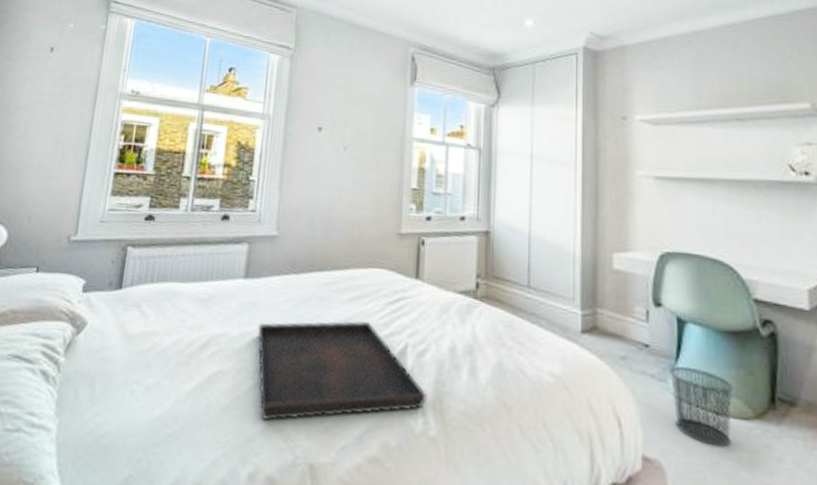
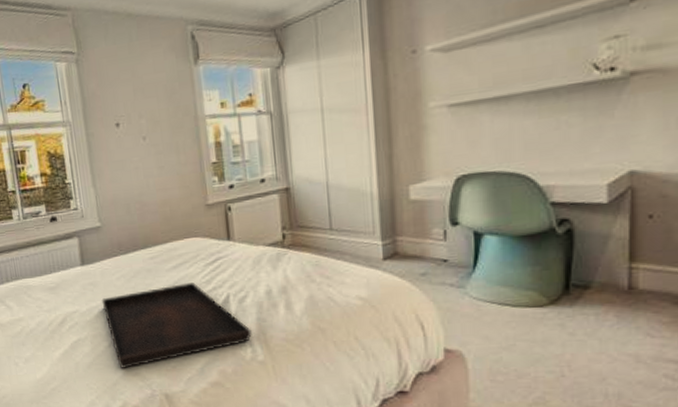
waste bin: present [669,365,735,447] -> none [467,272,530,332]

